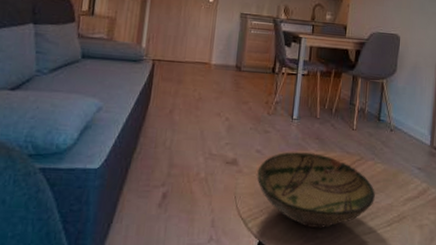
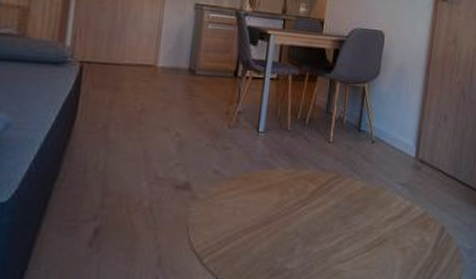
bowl: present [257,152,375,229] -> none [214,171,353,260]

